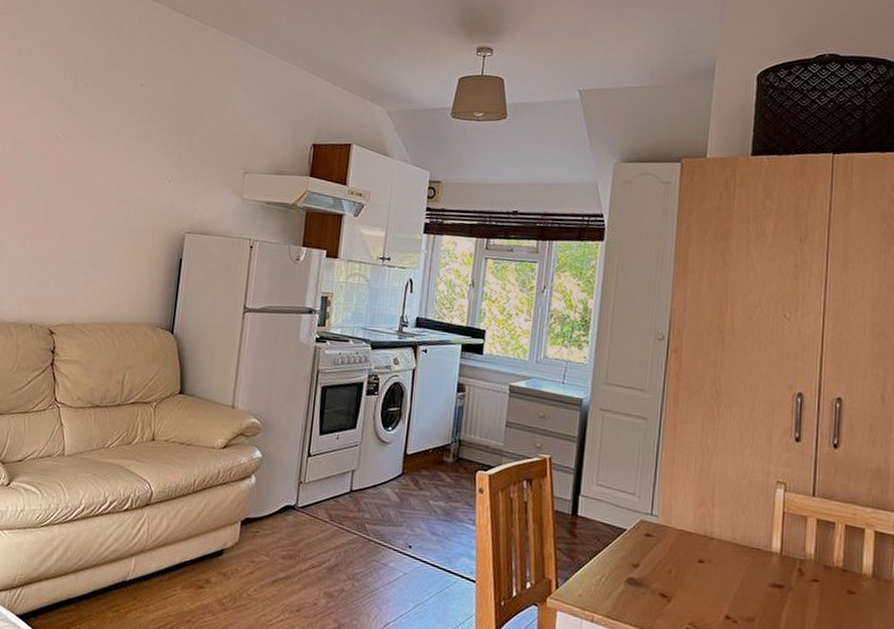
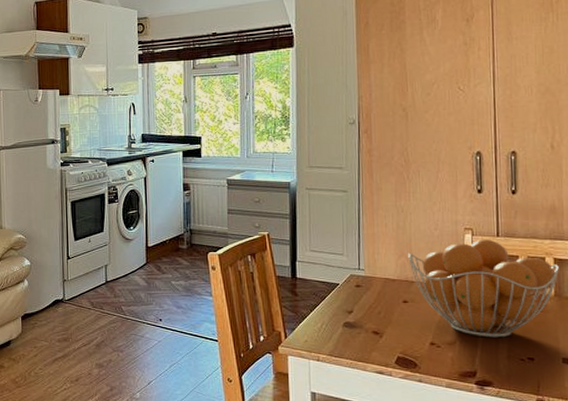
fruit basket: none [709,497,880,621] -> present [408,239,559,338]

